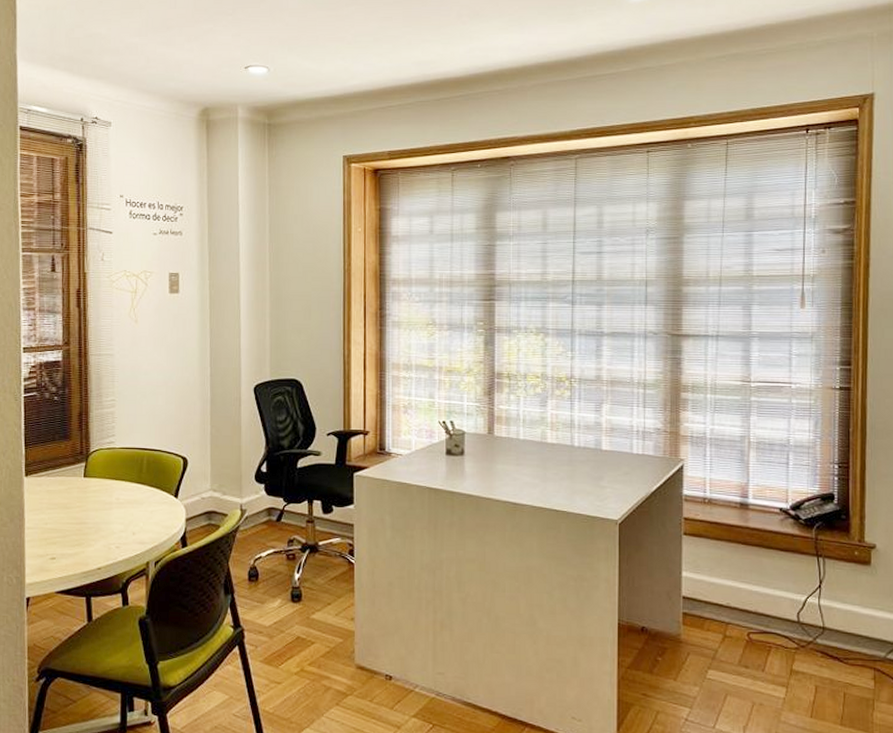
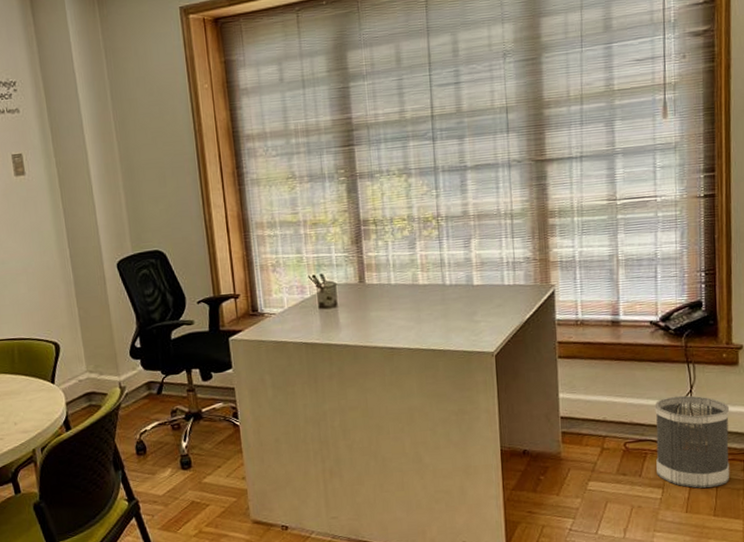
wastebasket: none [781,589,861,694] -> present [654,395,730,489]

